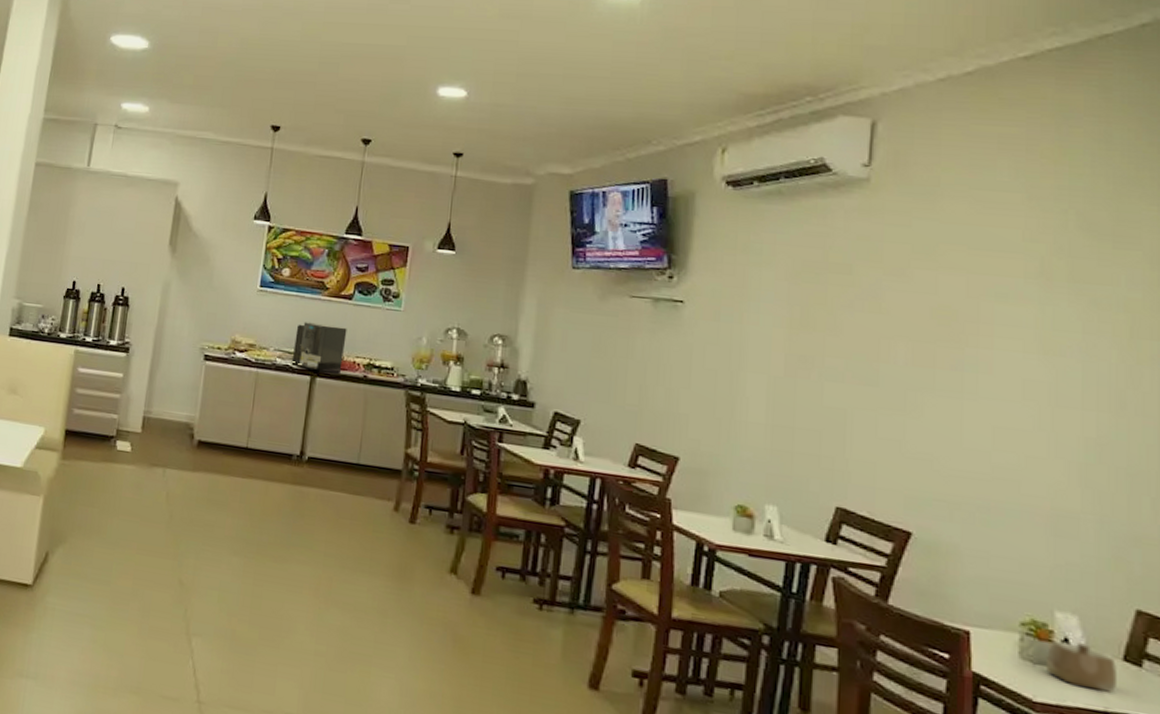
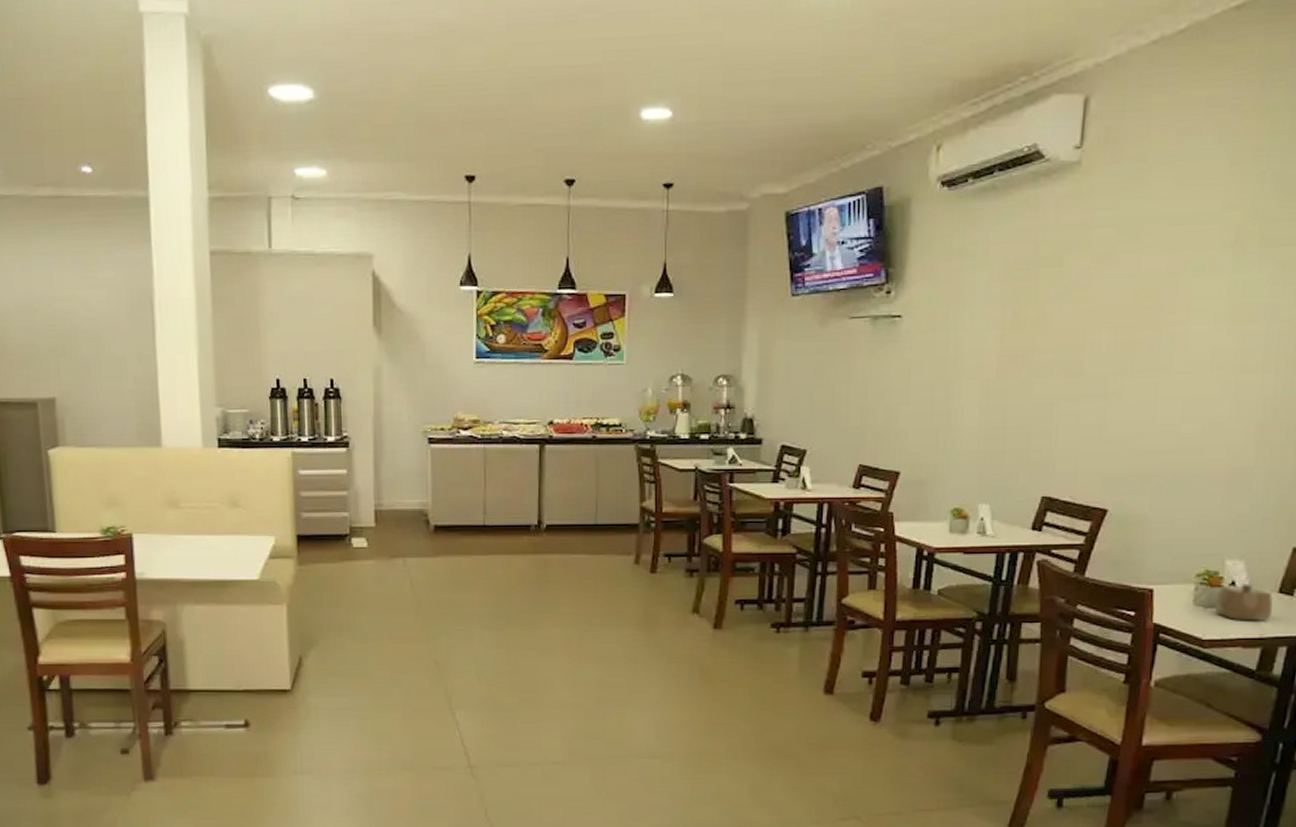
coffee machine: present [291,322,347,375] -> none [518,388,571,441]

